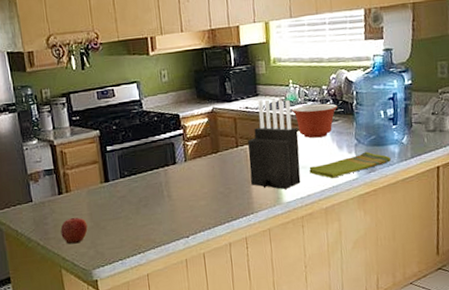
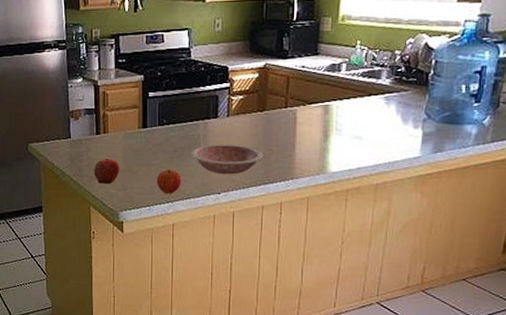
apple: none [125,220,151,245] -> present [156,170,182,194]
bowl: none [156,187,224,218] -> present [191,144,263,175]
knife block: present [247,99,301,190] -> none [294,60,358,159]
mixing bowl: present [292,103,337,139] -> none [354,70,409,107]
dish towel: present [309,151,391,179] -> none [364,129,465,154]

